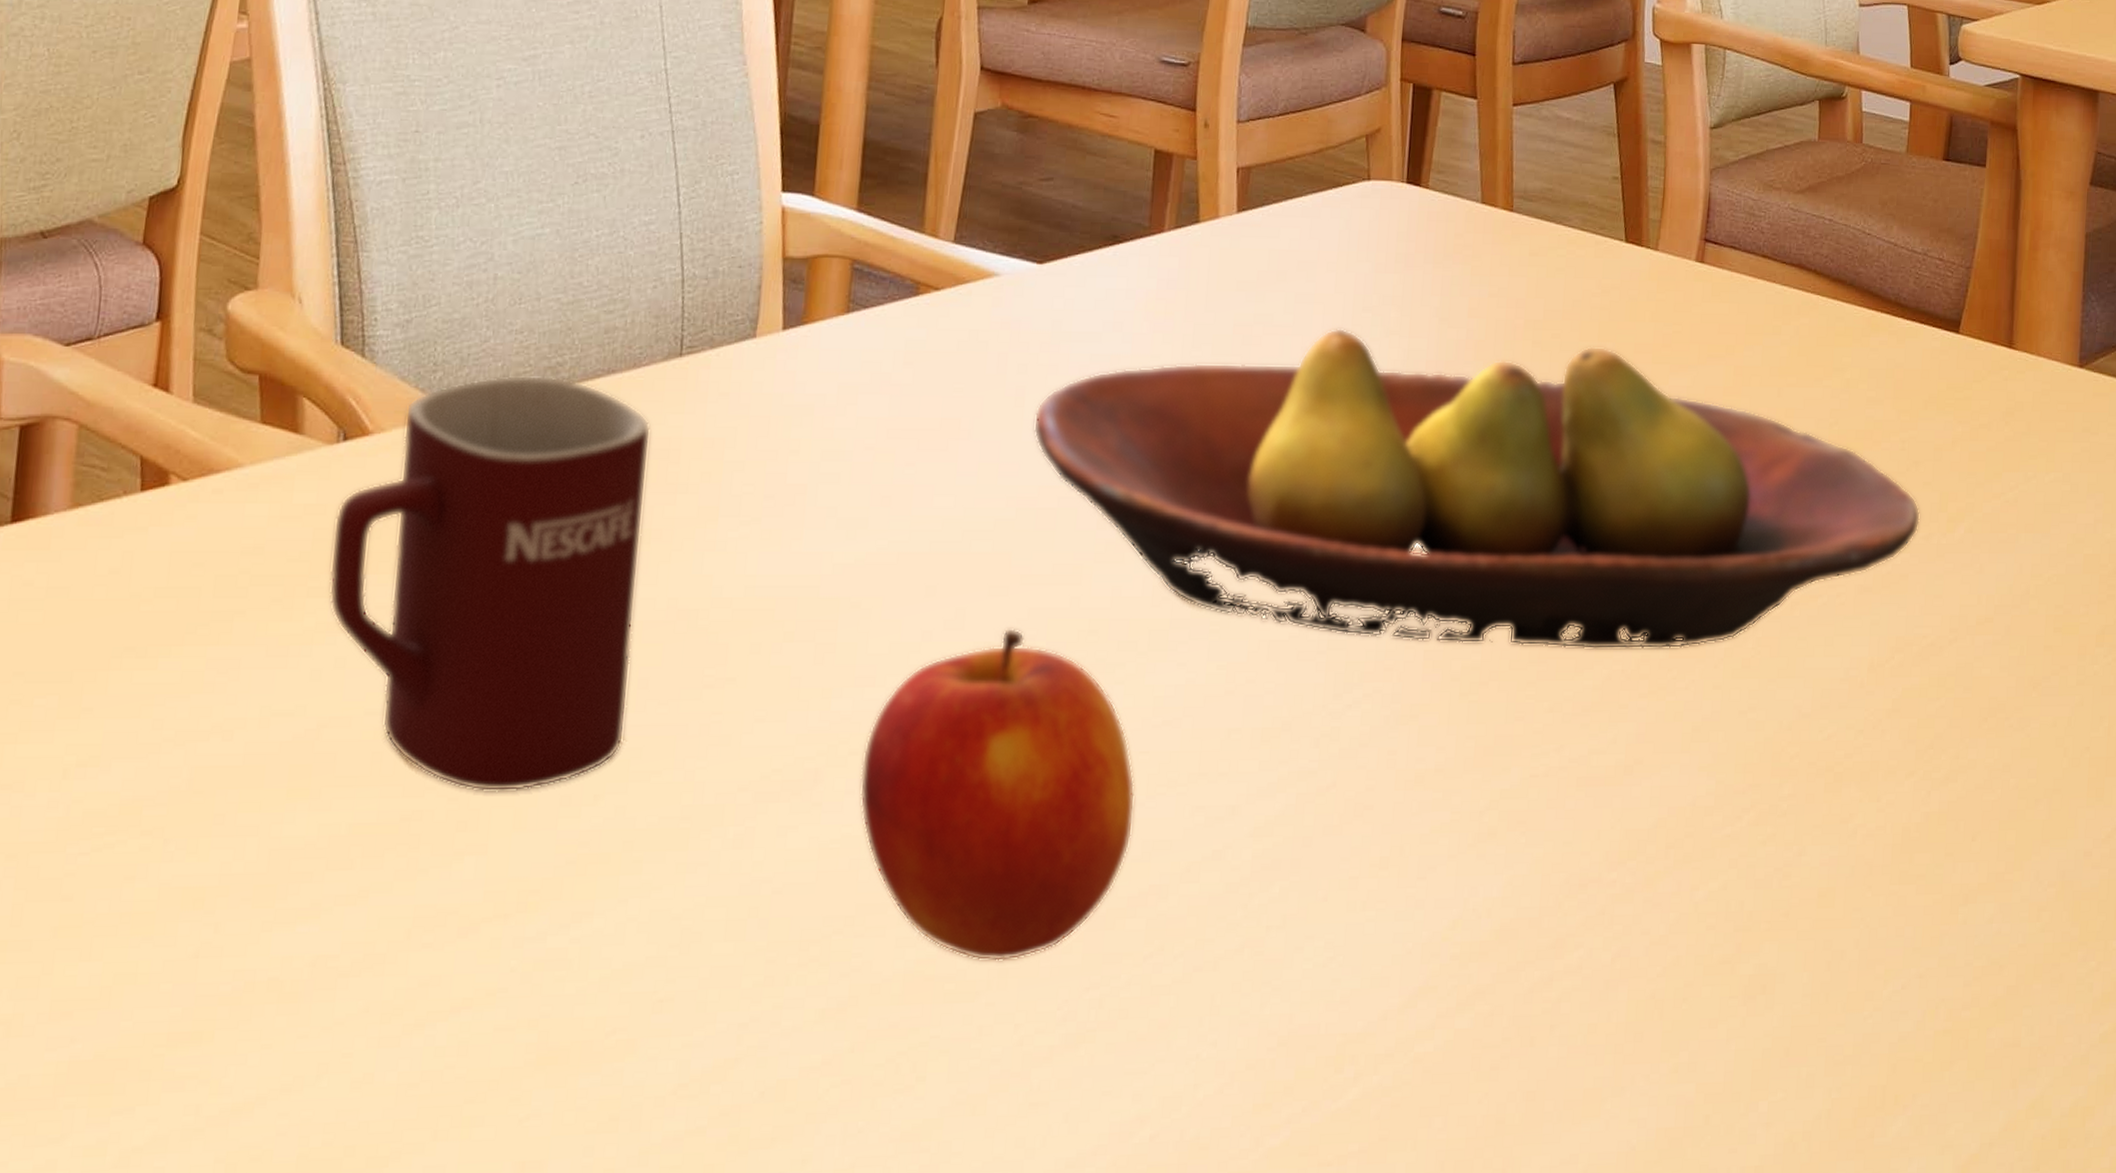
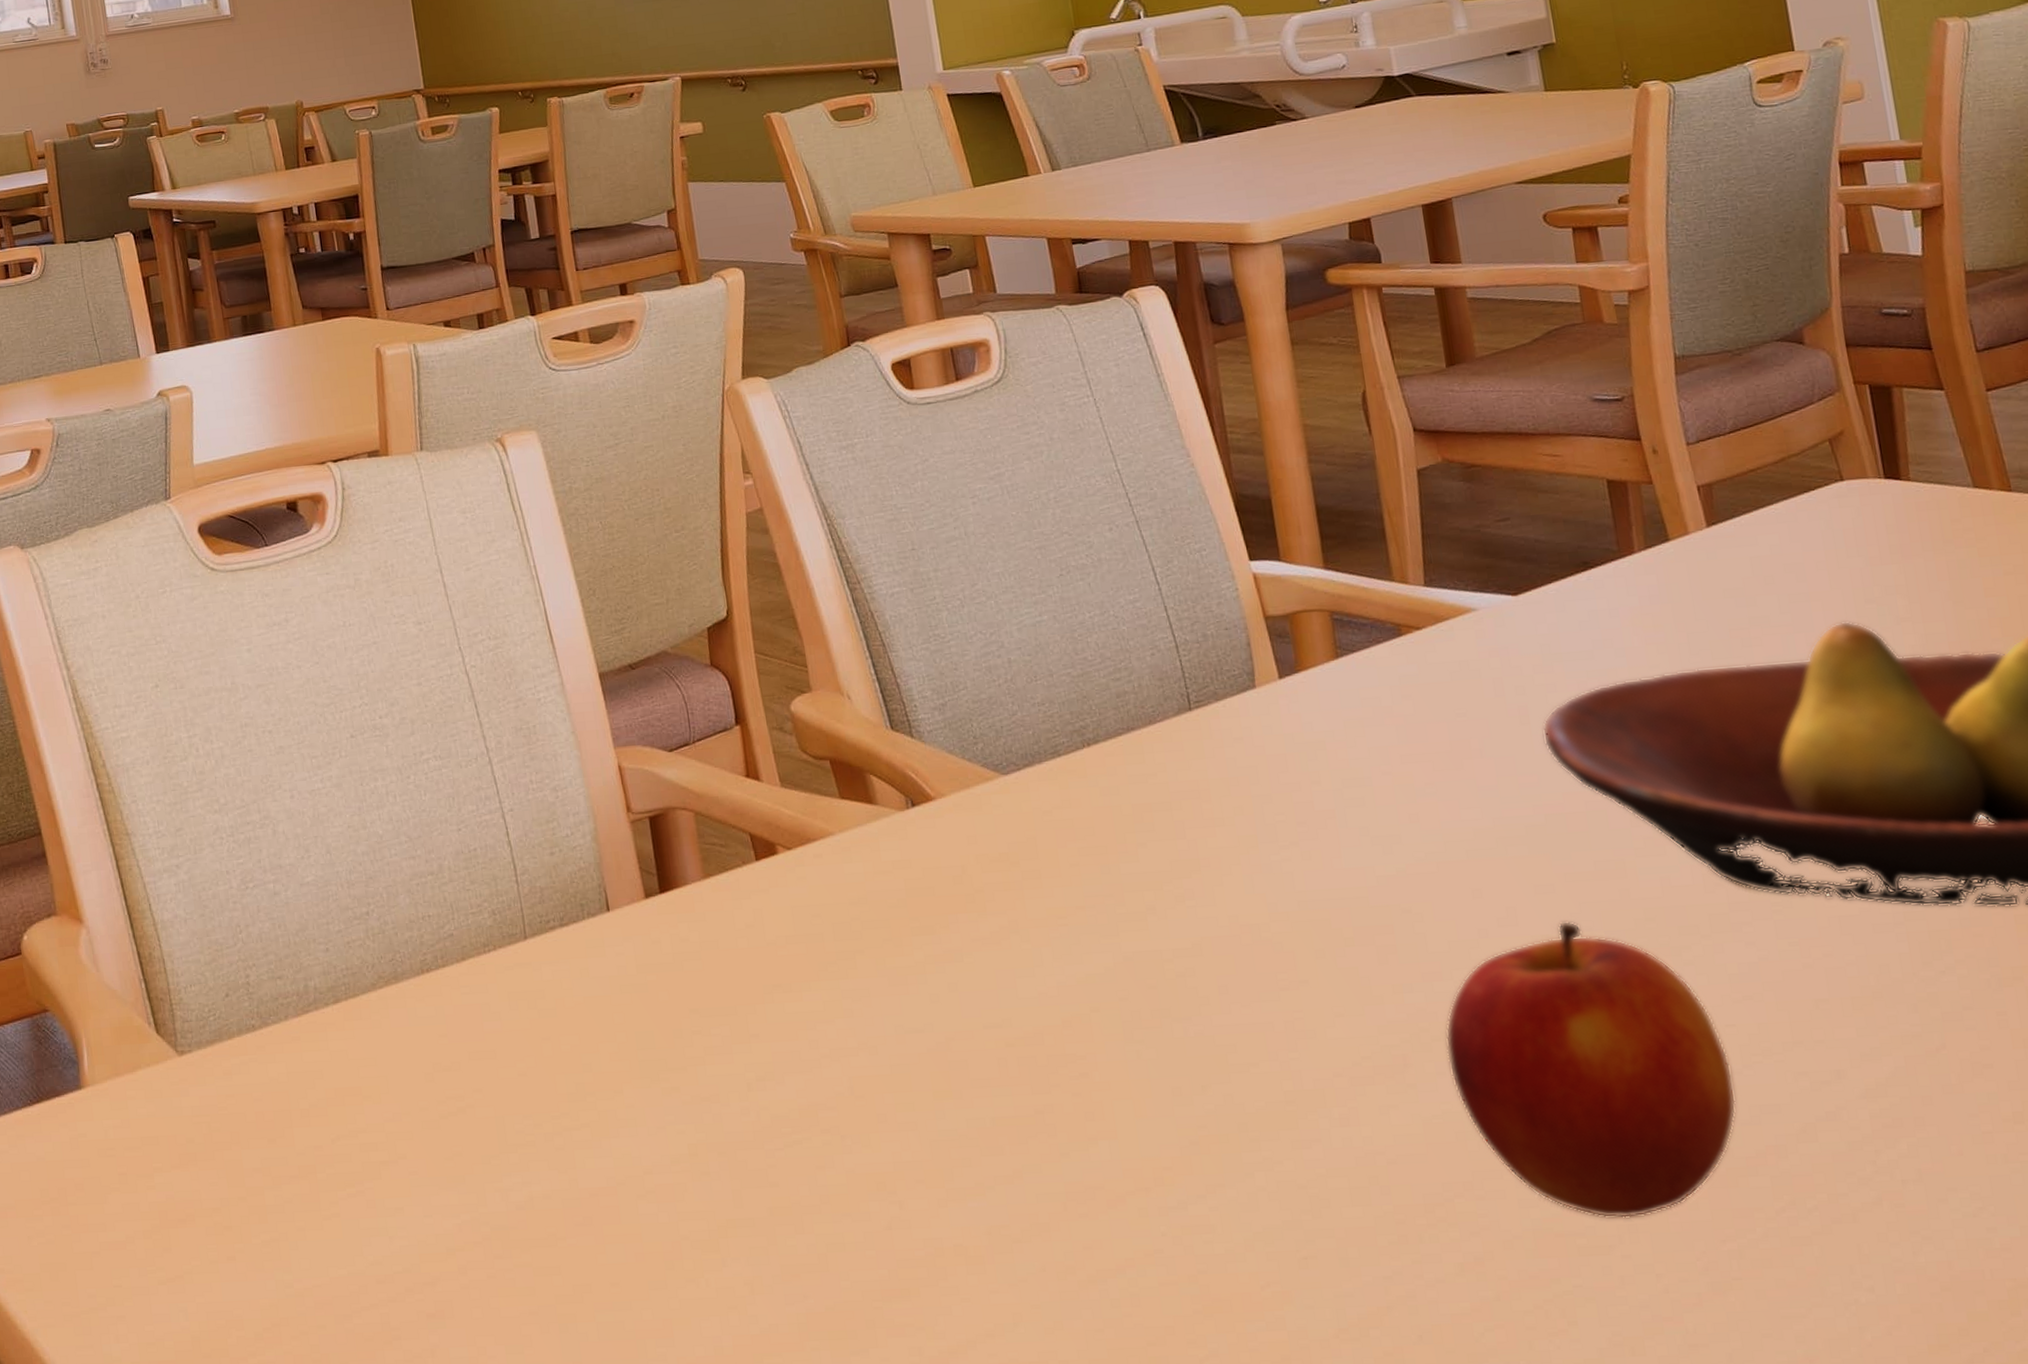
mug: present [328,375,651,792] -> none [919,737,1218,1087]

